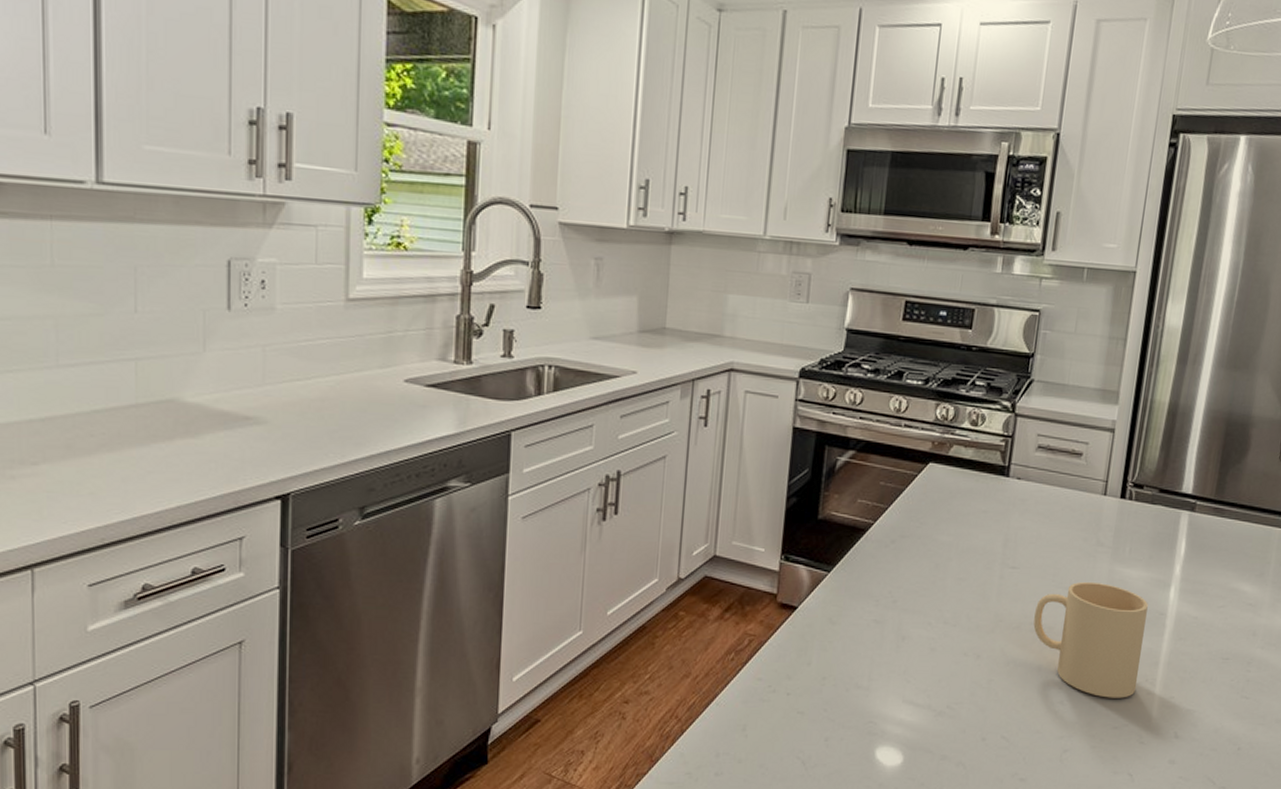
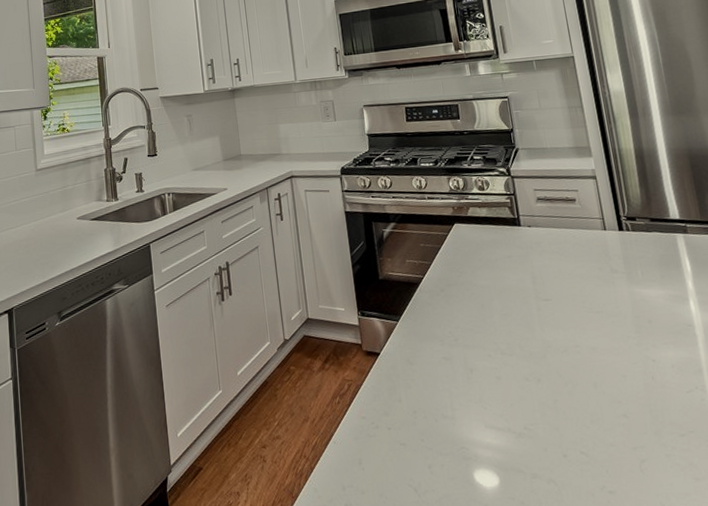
mug: present [1033,581,1148,698] -> none [575,304,690,408]

